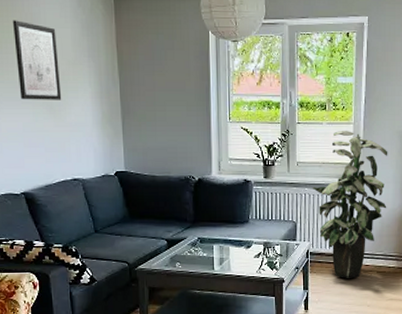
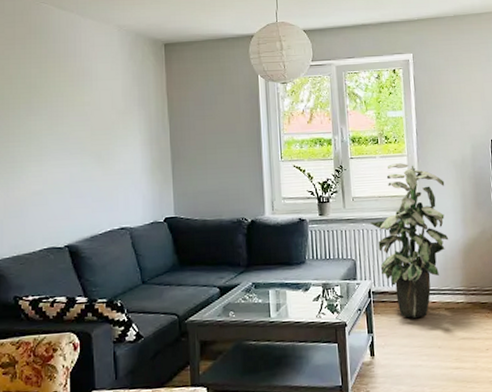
wall art: present [13,20,62,100] -> none [65,75,111,151]

